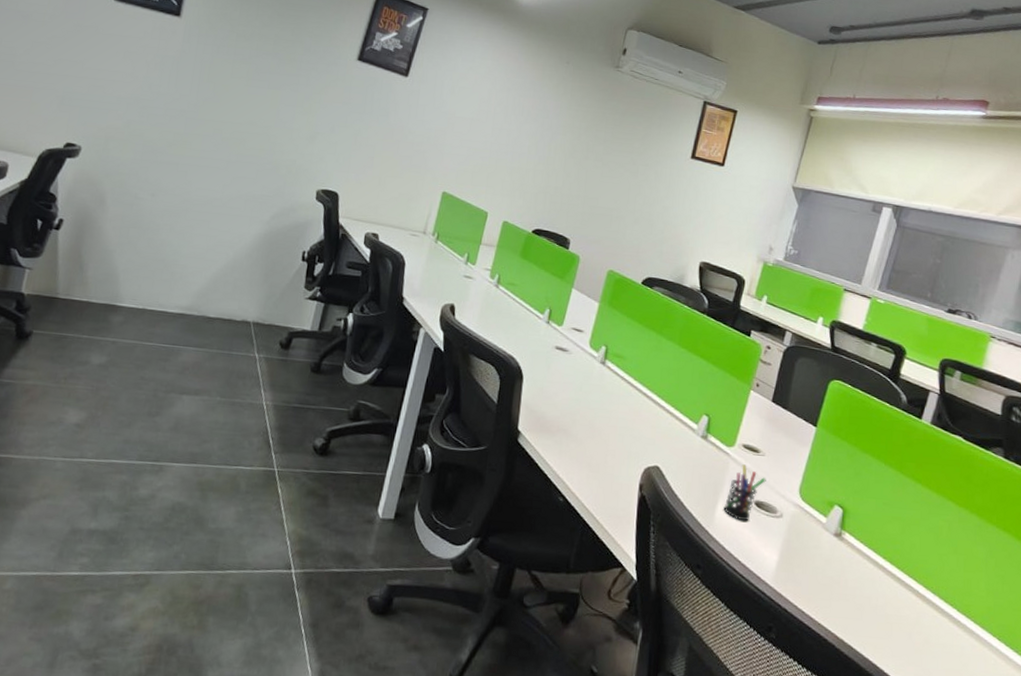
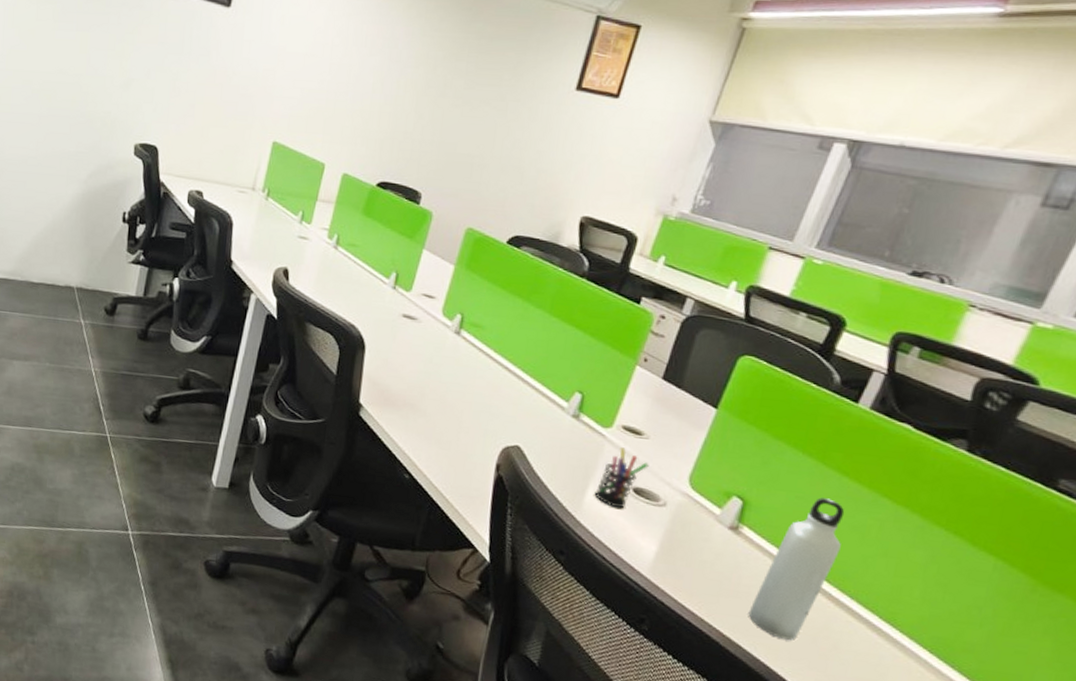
water bottle: none [856,503,922,638] -> present [748,497,845,640]

